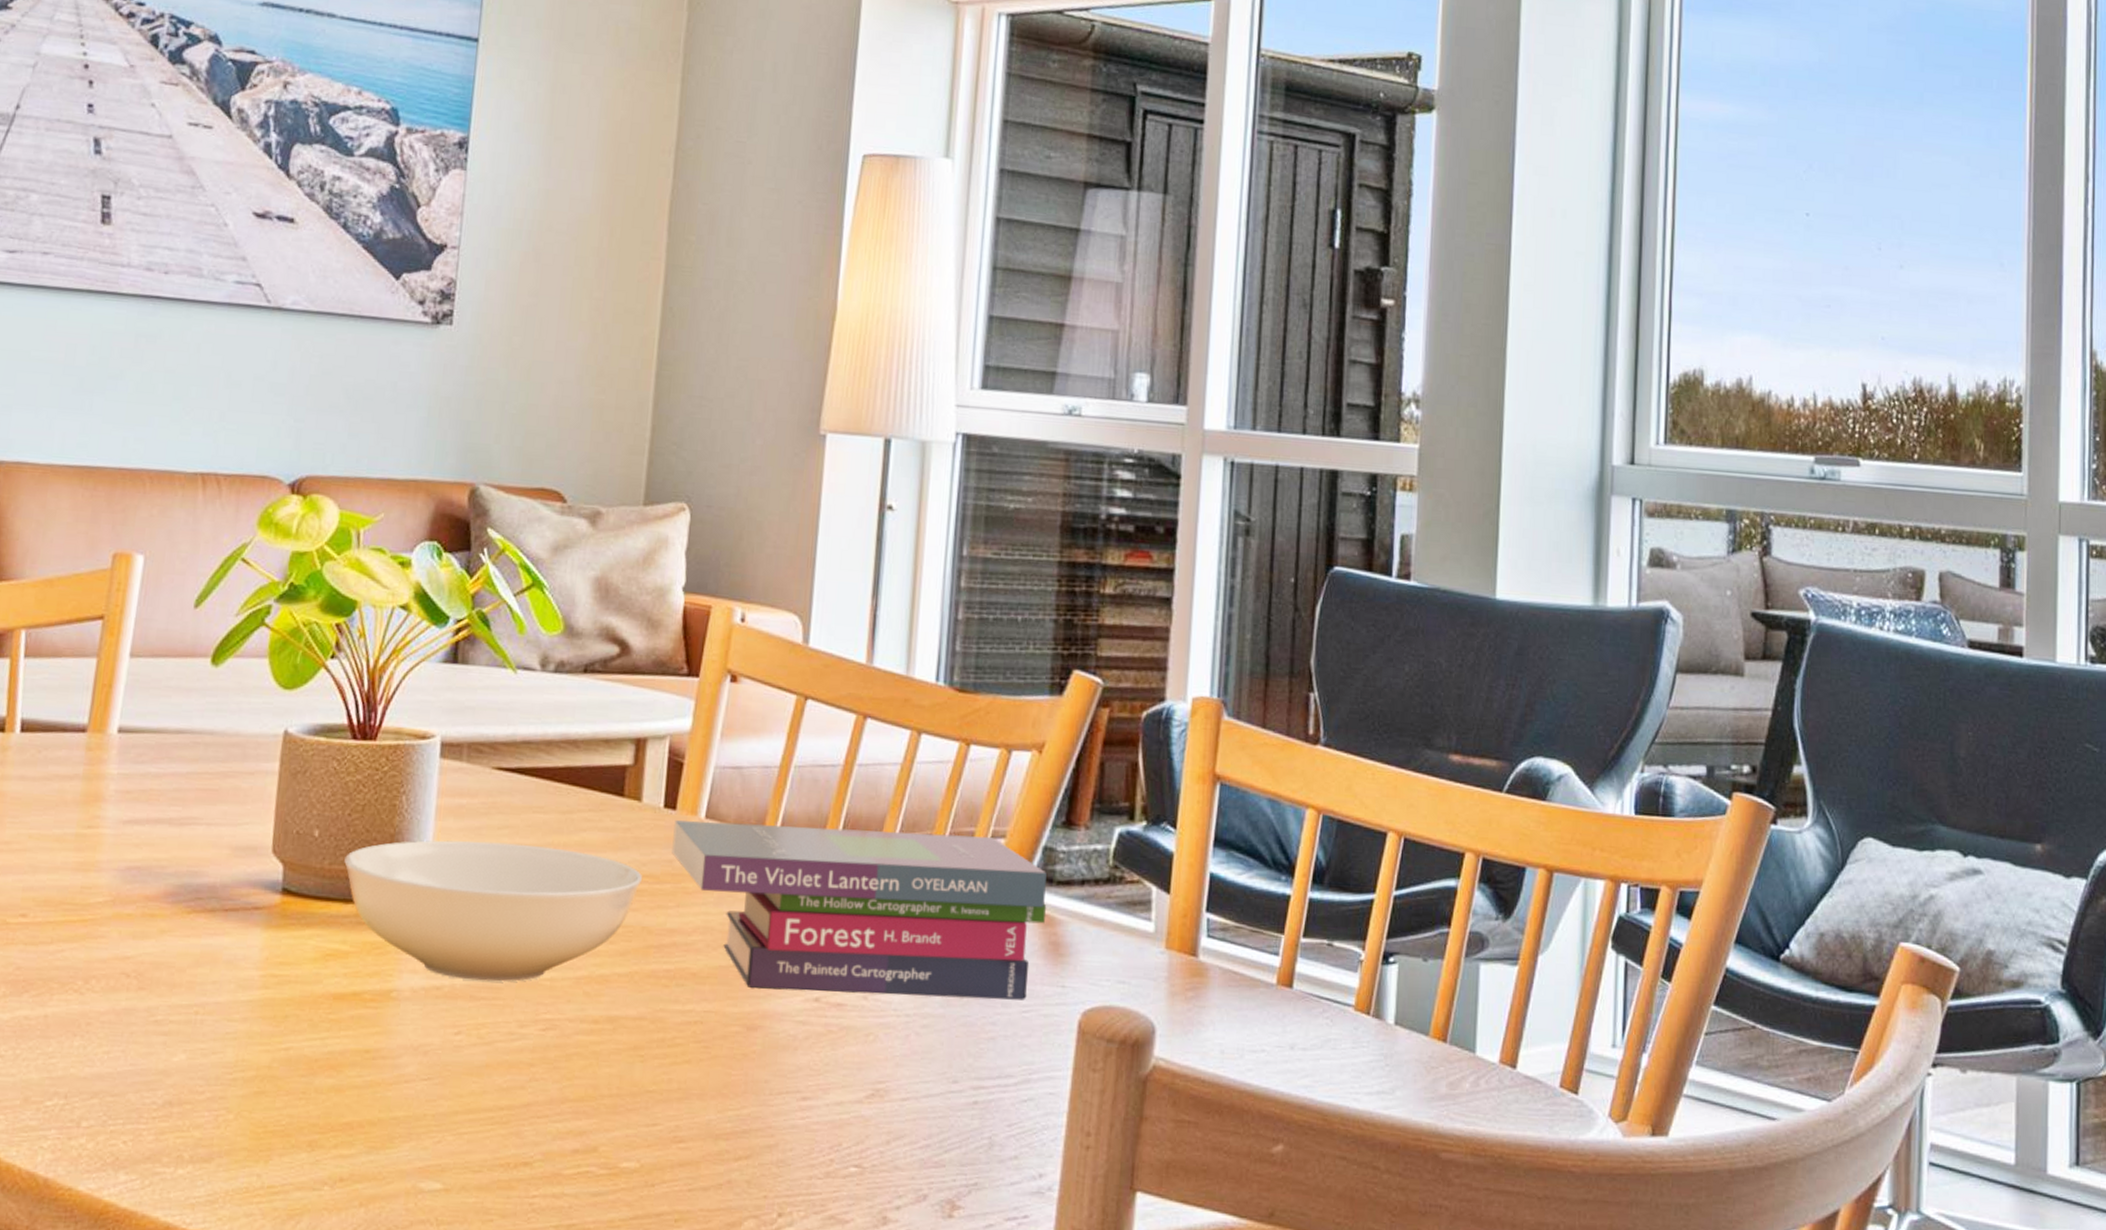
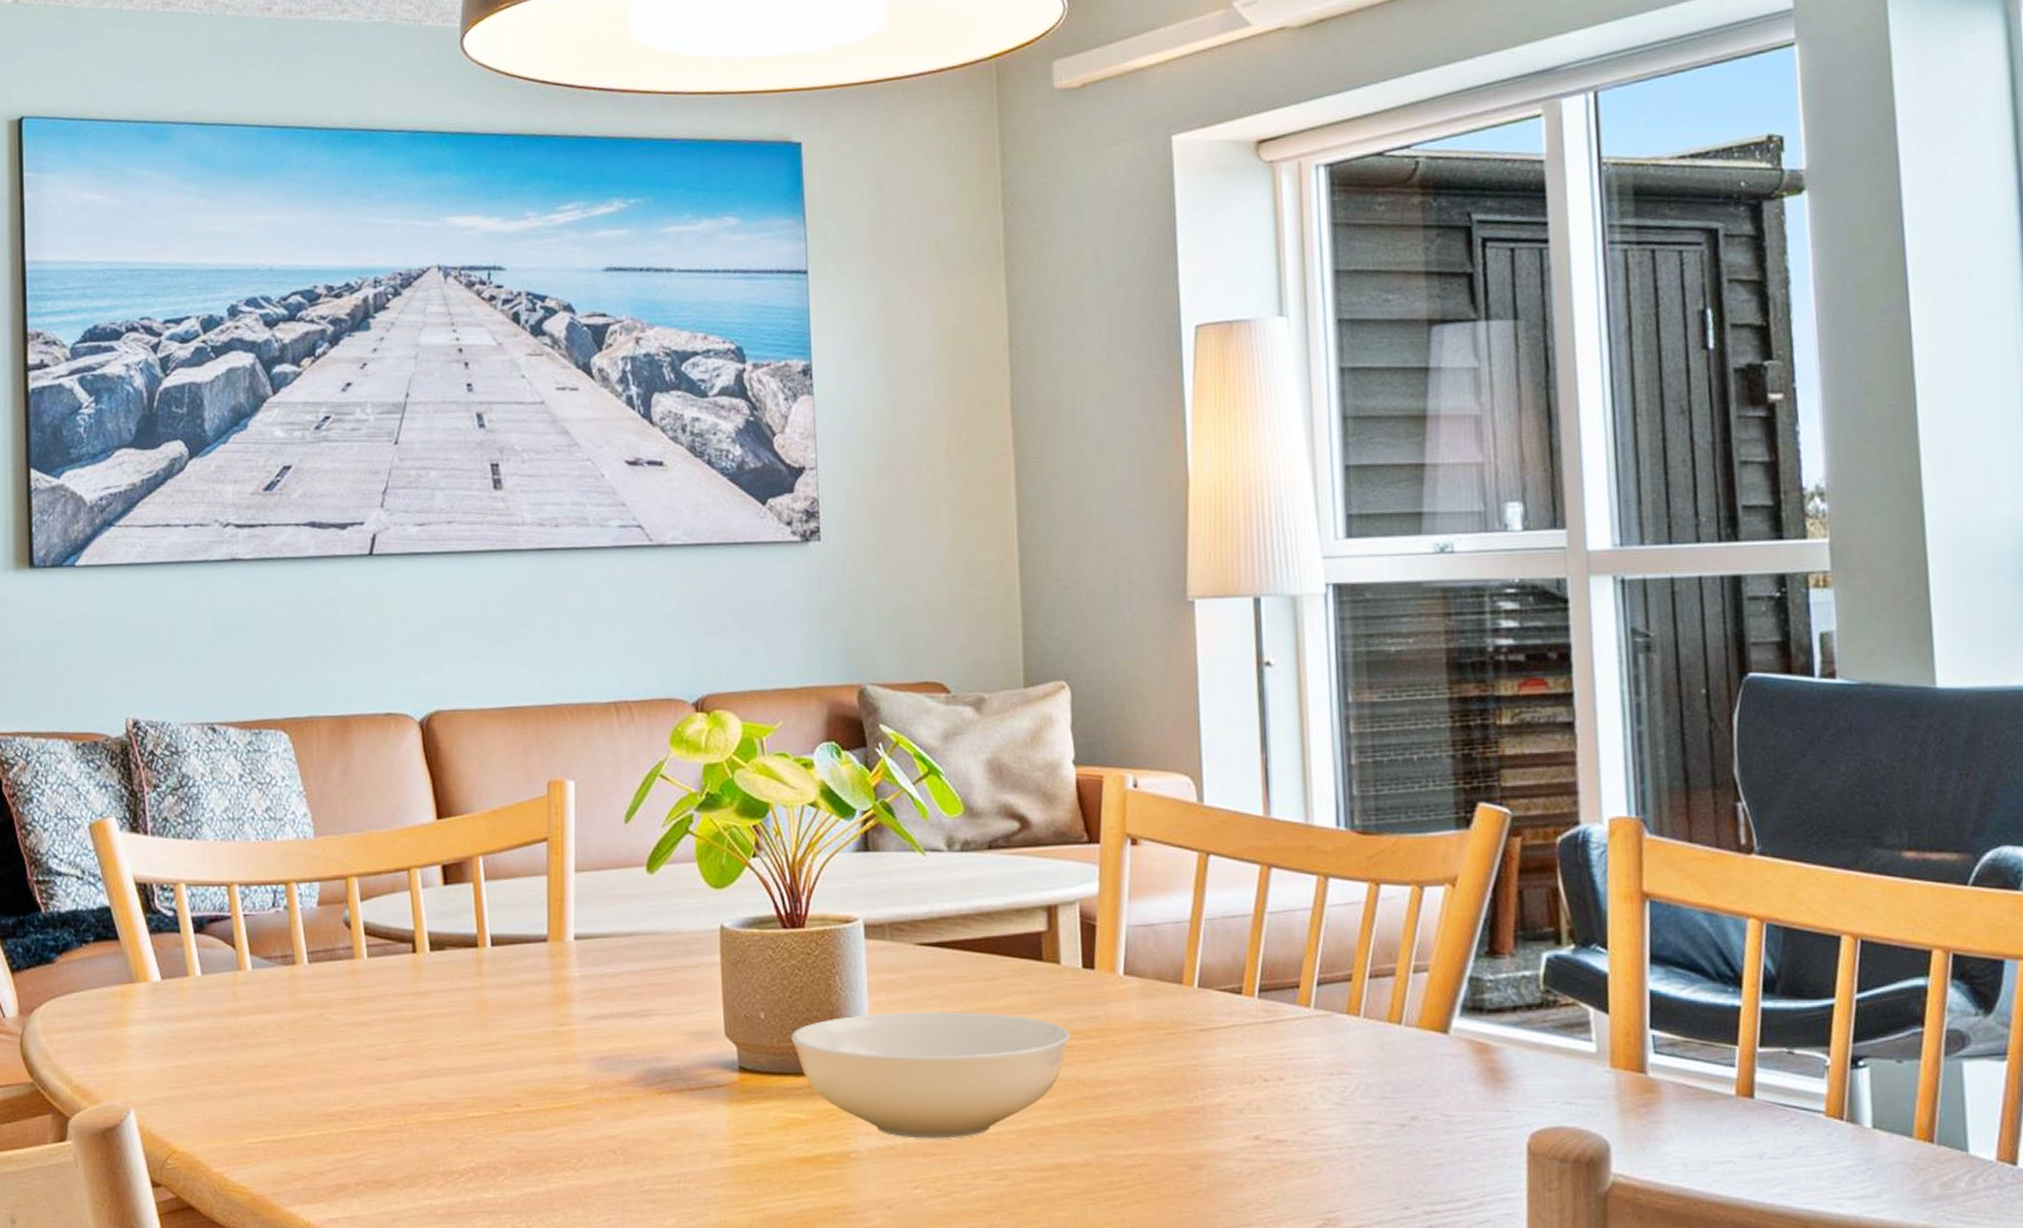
books: present [672,820,1047,1000] -> none [1094,972,1480,1130]

